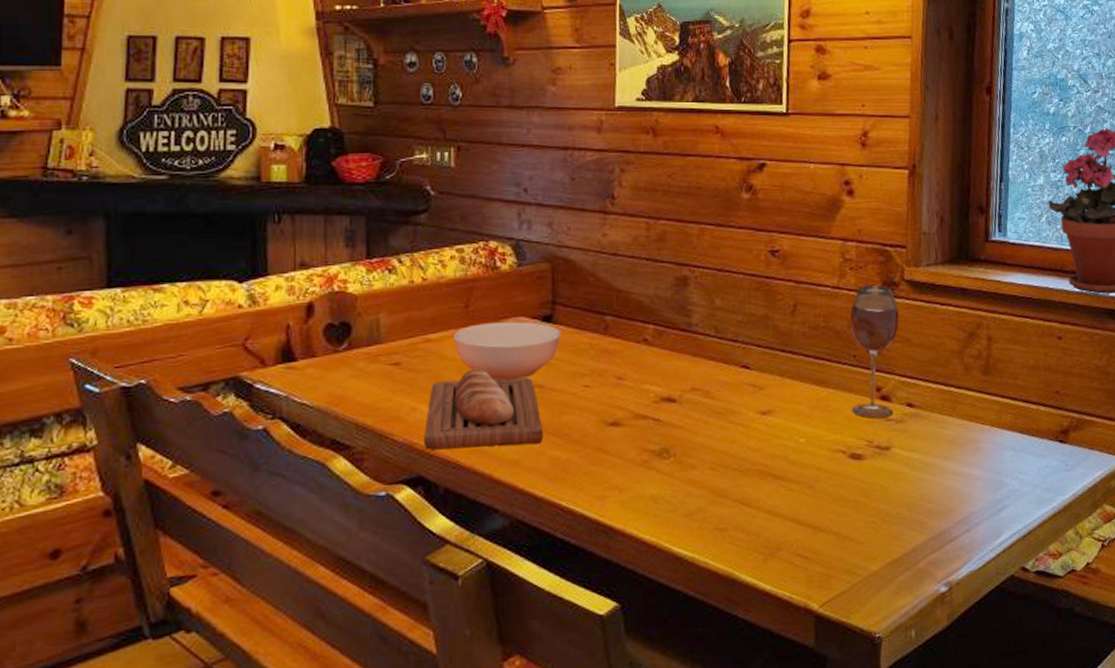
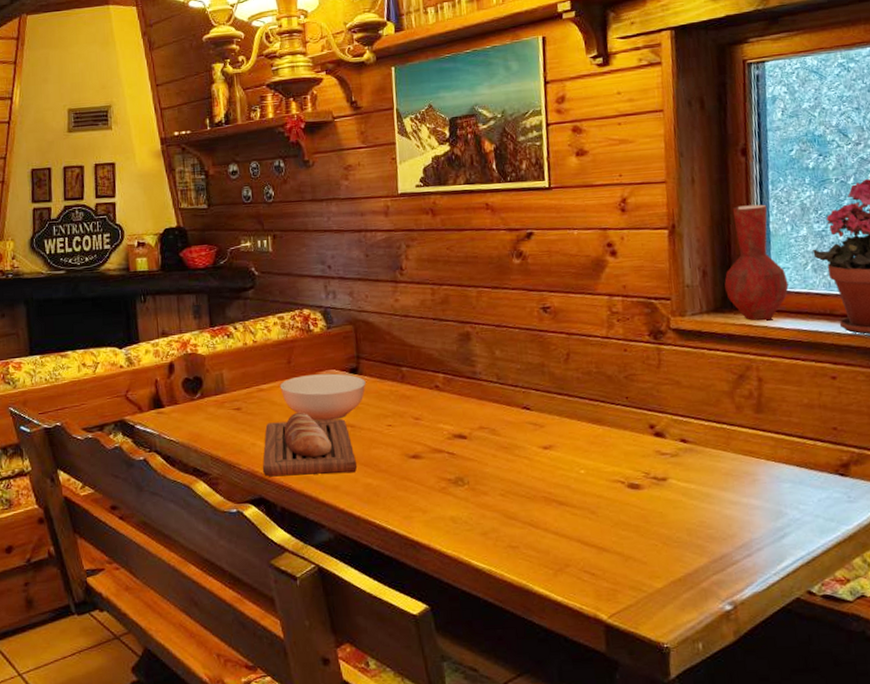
wineglass: present [850,284,900,419] -> none [620,334,669,454]
vase: none [961,148,1023,275] -> present [724,204,789,322]

